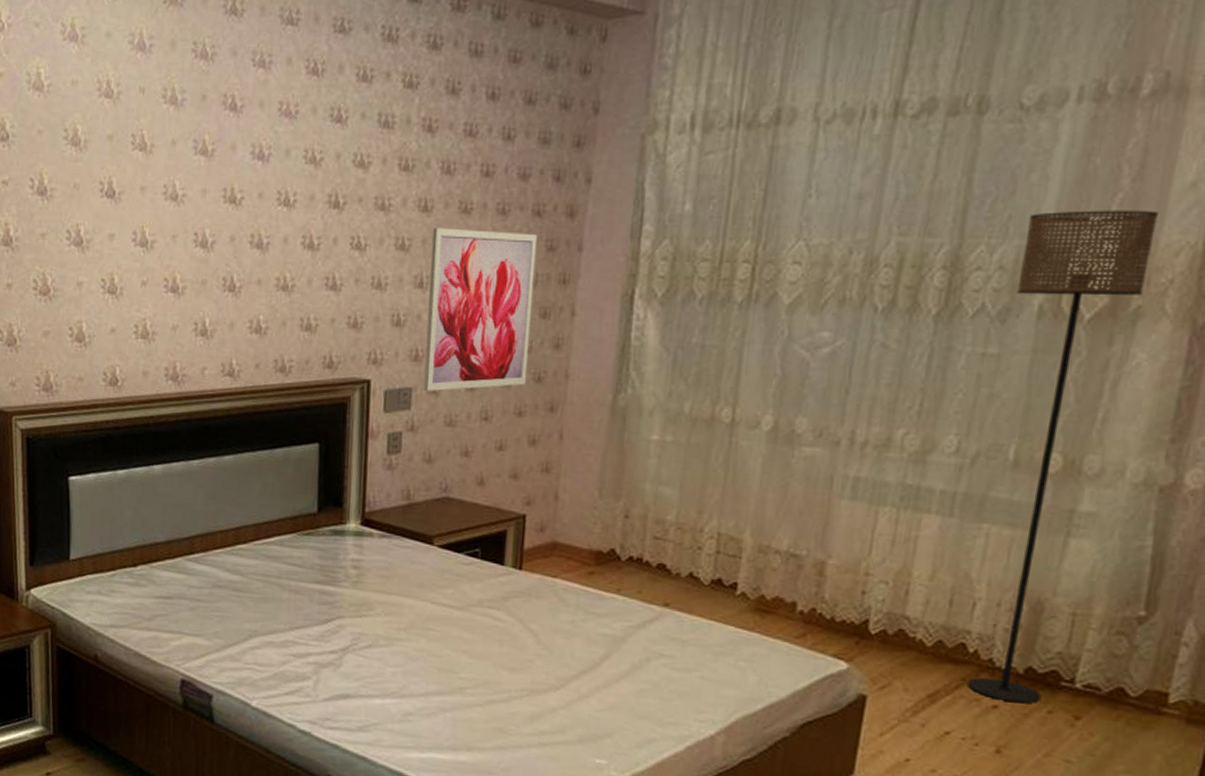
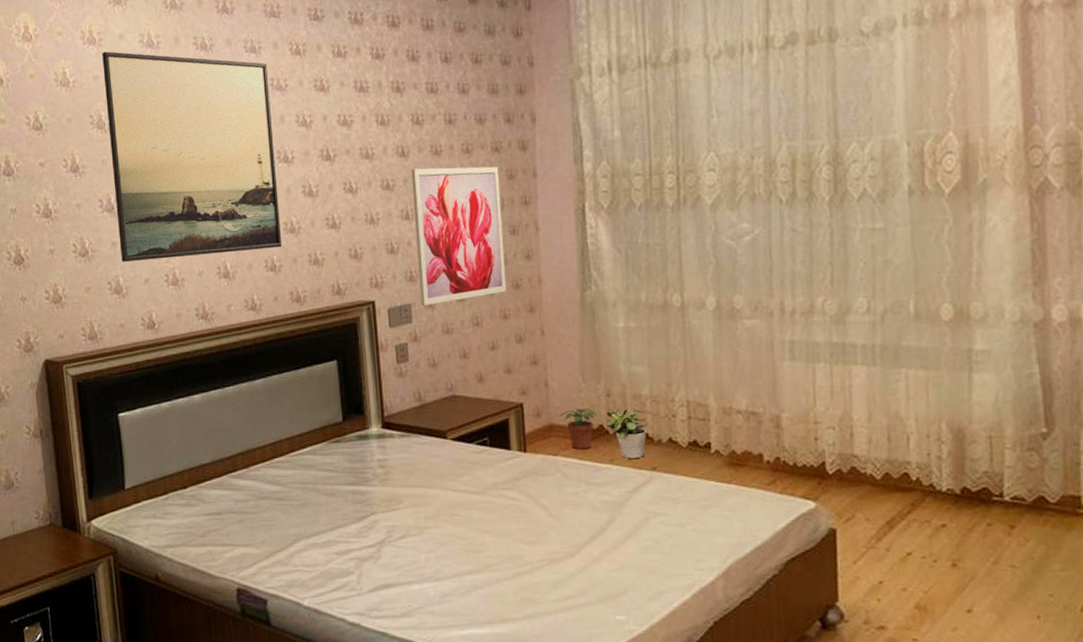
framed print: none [83,51,277,307] -> present [102,51,282,262]
potted plant: none [567,527,611,575] -> present [560,408,598,450]
potted plant: none [618,531,668,591] -> present [605,407,648,458]
floor lamp: present [966,210,1158,703] -> none [886,104,986,520]

